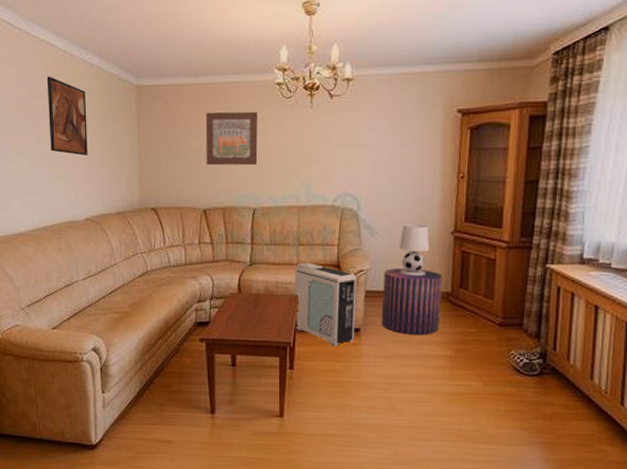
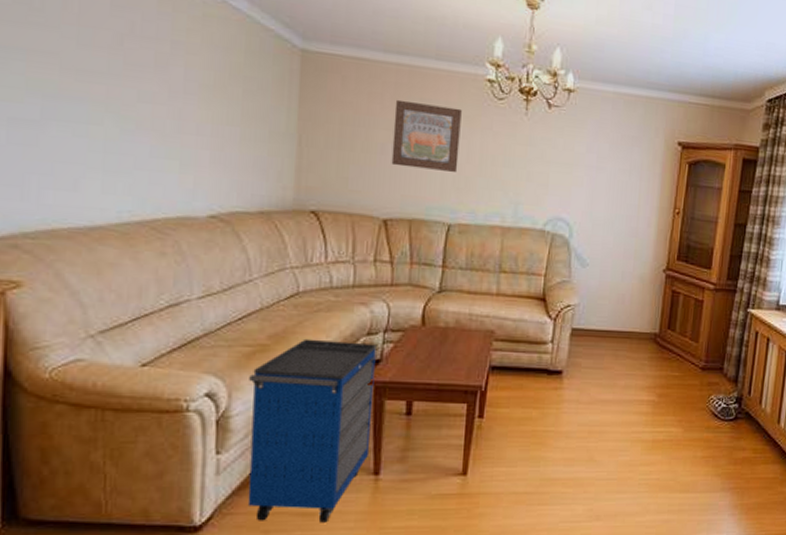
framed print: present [46,76,88,156] -> none [159,11,223,130]
cabinet: none [119,306,206,449] -> present [247,338,376,523]
air purifier: present [294,262,356,346] -> none [487,292,563,390]
stool: present [381,268,443,335] -> none [586,305,652,379]
table lamp: present [399,224,430,276] -> none [609,258,642,315]

